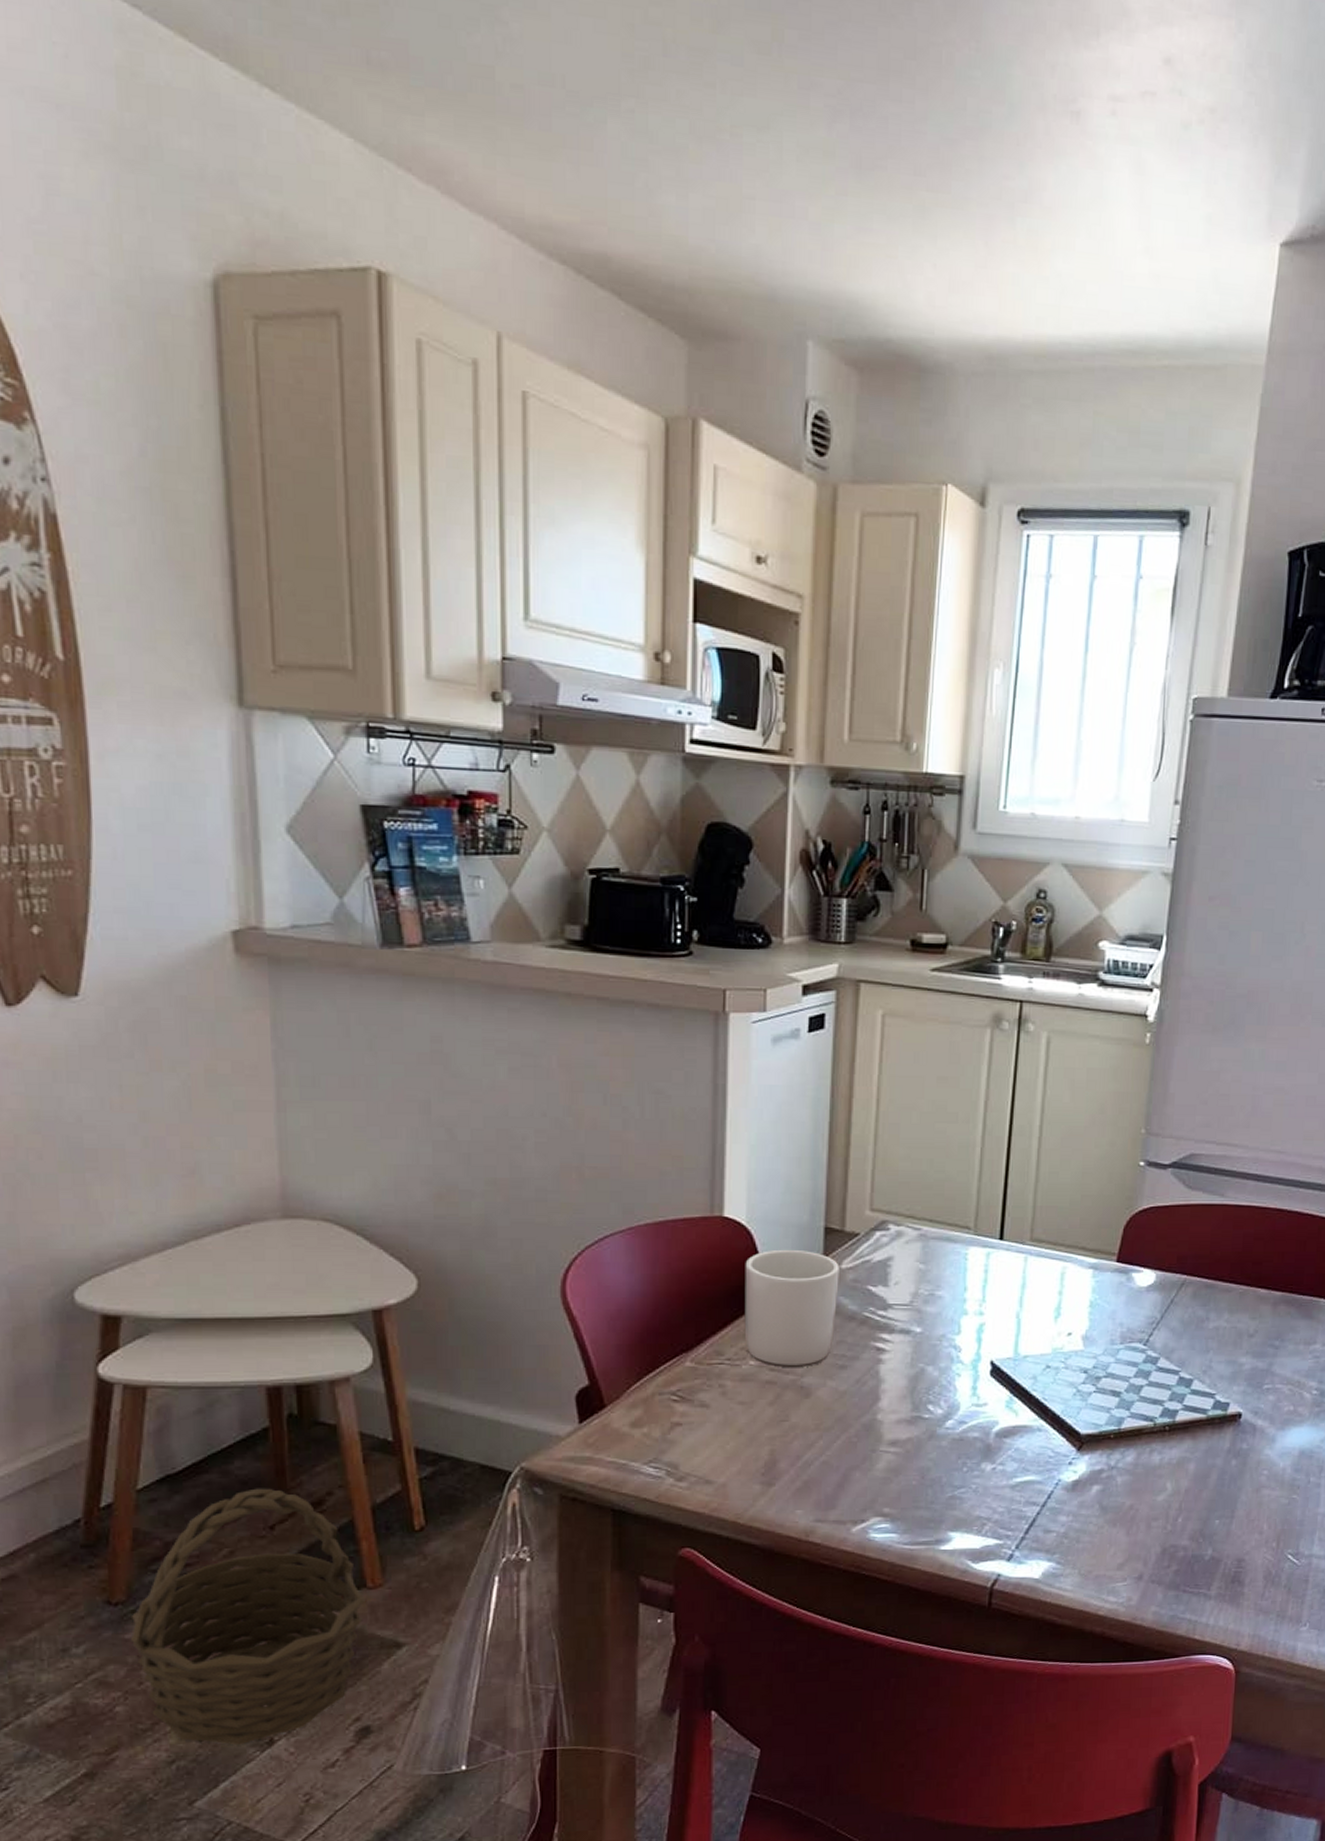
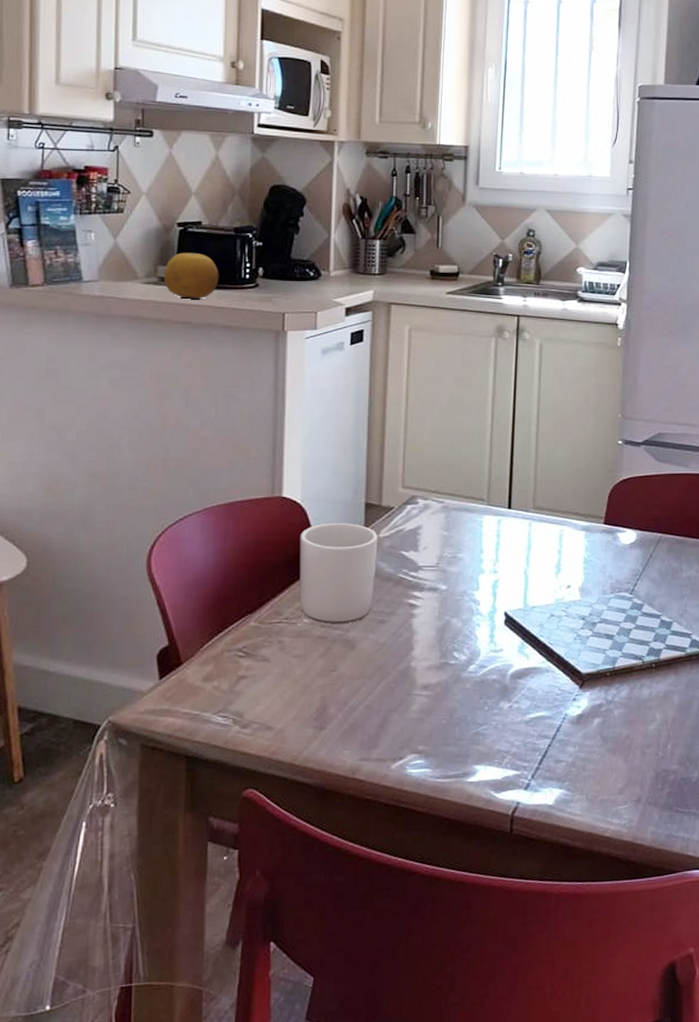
fruit: none [572,908,642,969] -> present [163,252,219,299]

